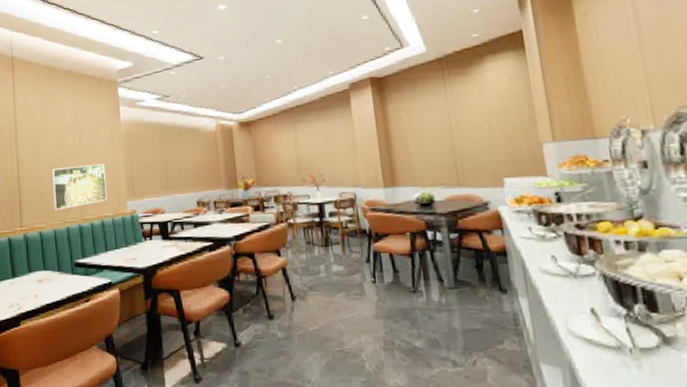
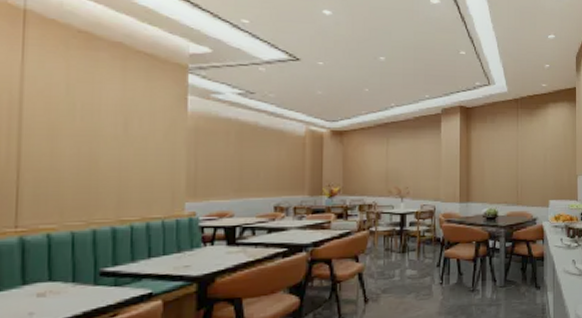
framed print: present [51,163,107,210] -> none [73,157,158,208]

